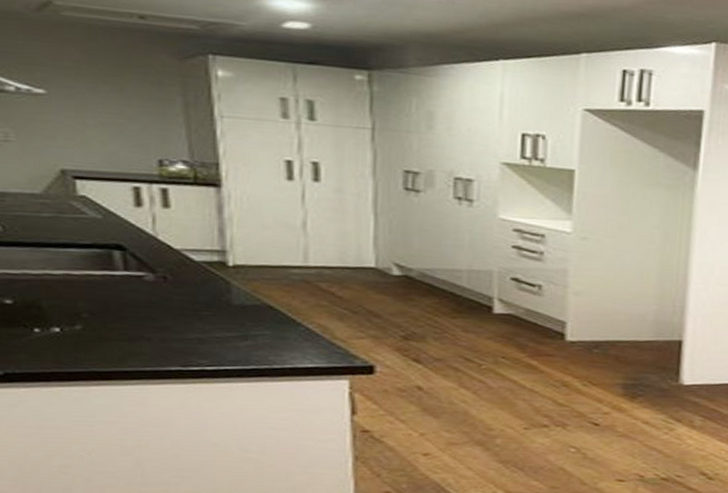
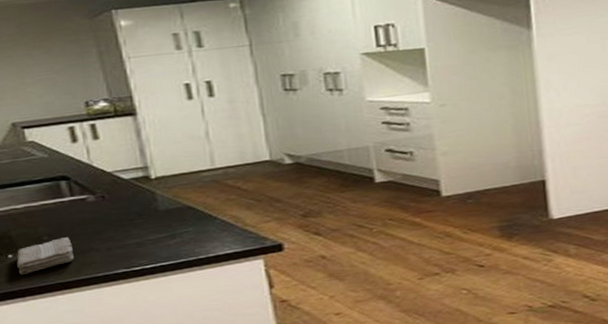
washcloth: none [44,317,118,355] -> present [17,236,74,275]

